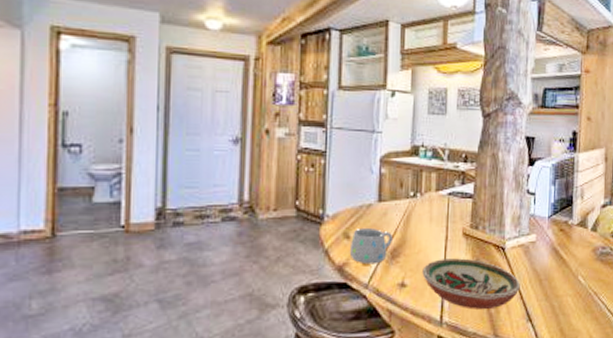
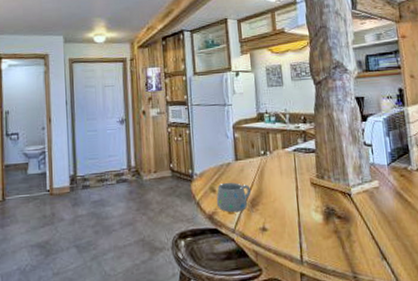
decorative bowl: present [422,258,520,310] -> none [279,204,371,249]

